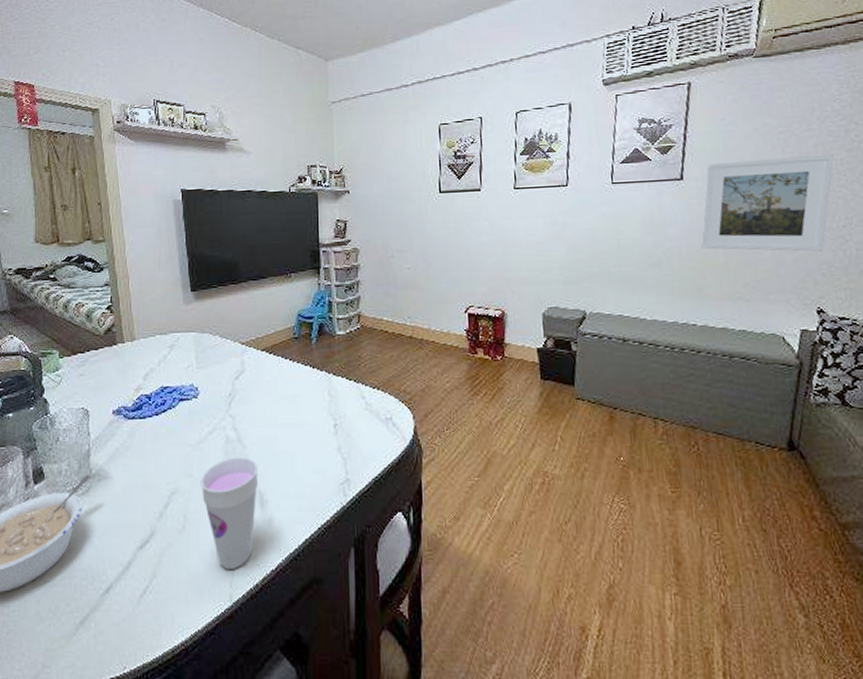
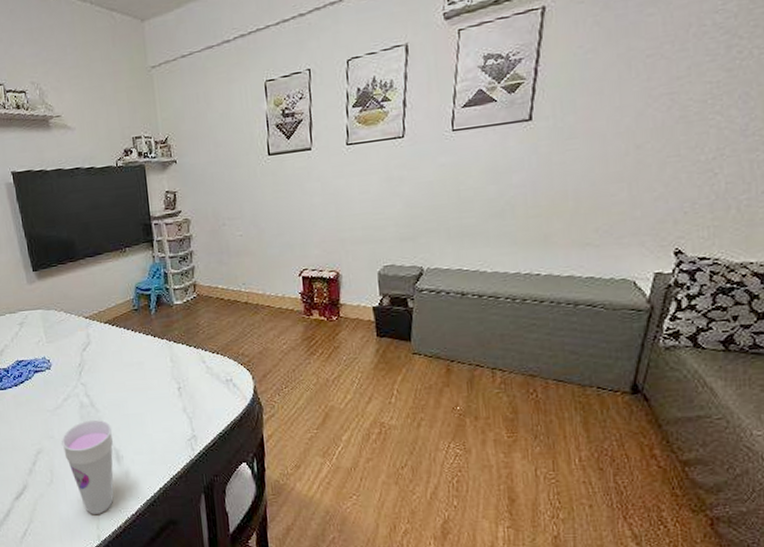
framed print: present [700,153,834,252] -> none [547,76,709,195]

